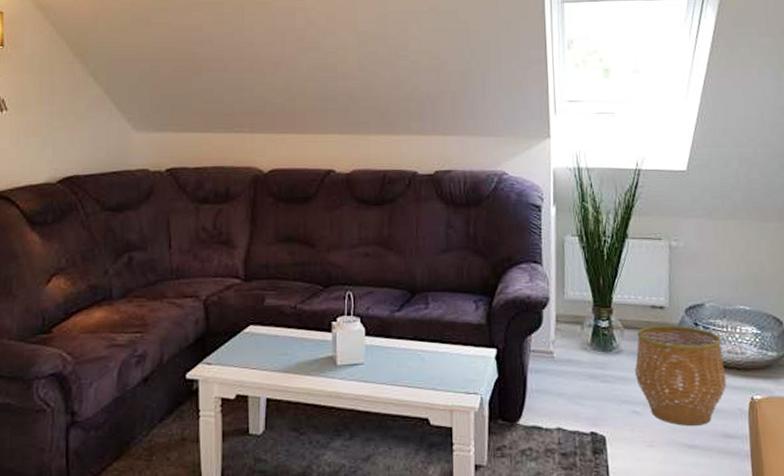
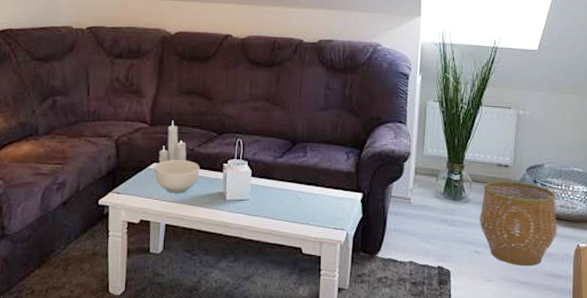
bowl: none [251,320,304,361] -> present [155,160,200,194]
candle: none [255,274,288,325] -> present [159,121,187,163]

